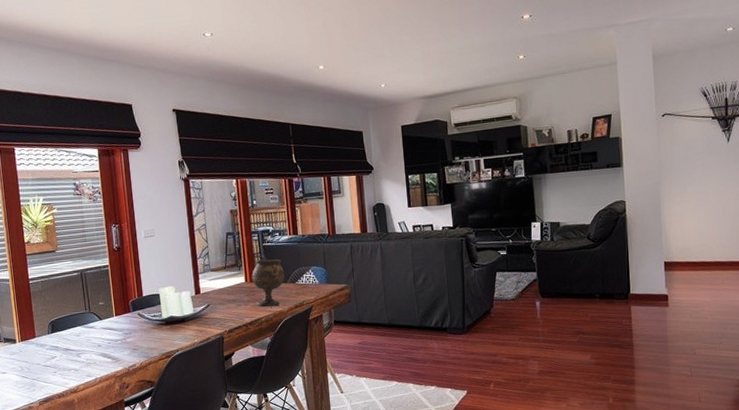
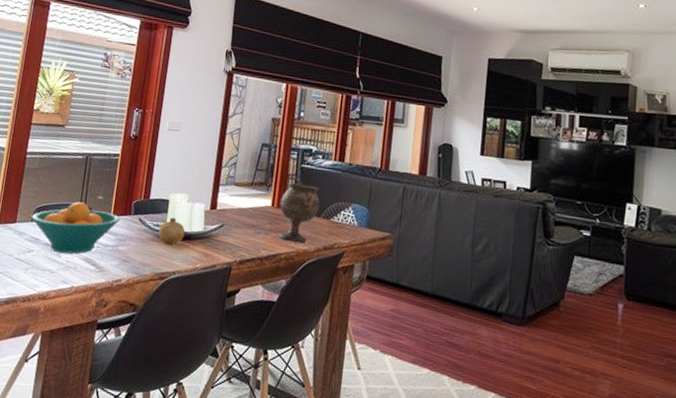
fruit bowl: none [47,310,123,354] -> present [32,202,121,254]
fruit: none [156,307,179,330] -> present [158,217,185,245]

